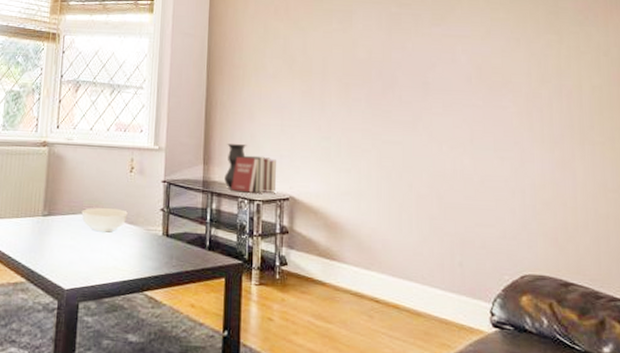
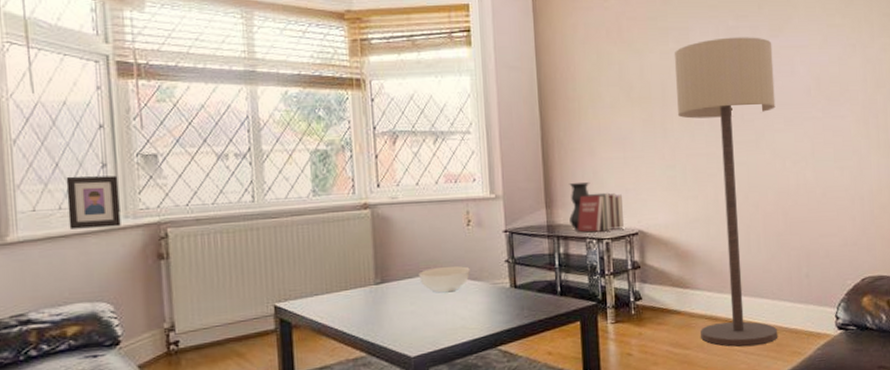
floor lamp: none [336,22,434,331] -> present [674,37,778,347]

